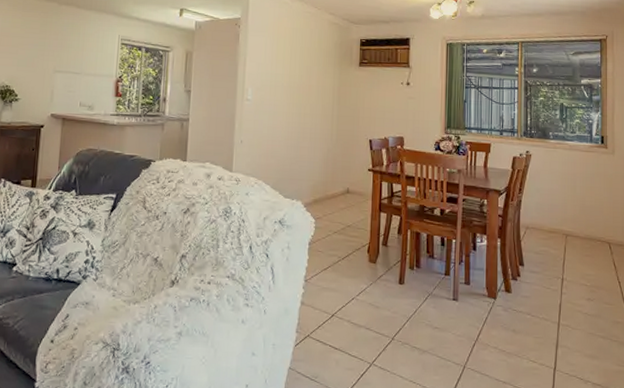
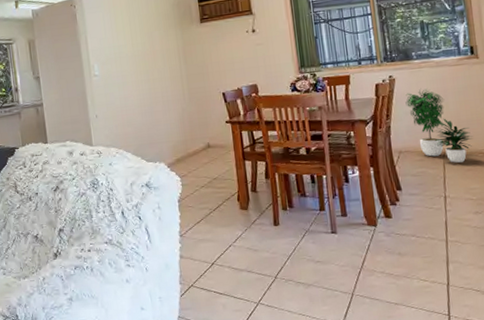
potted plant: none [538,169,594,247] -> present [405,88,473,163]

